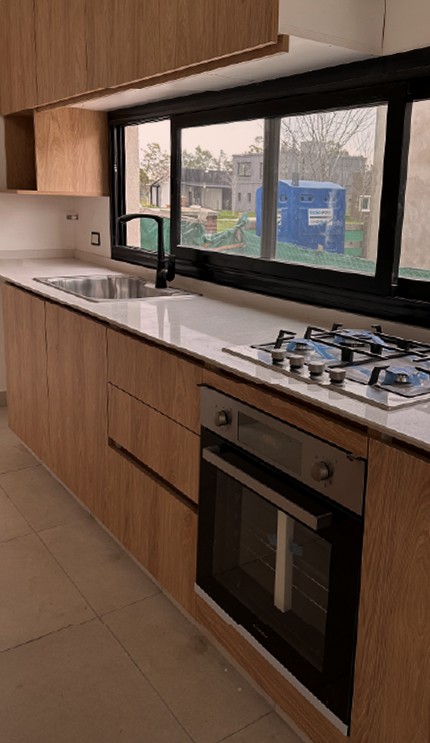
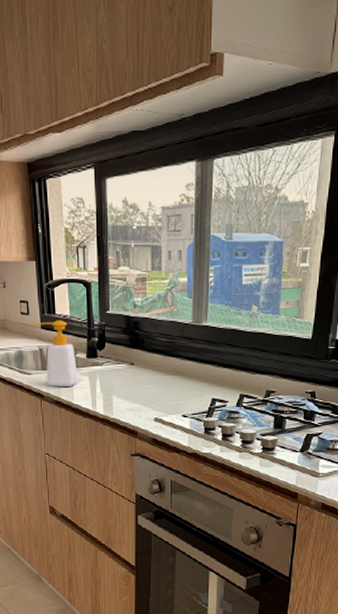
soap bottle: none [105,251,146,316] -> present [35,320,78,388]

